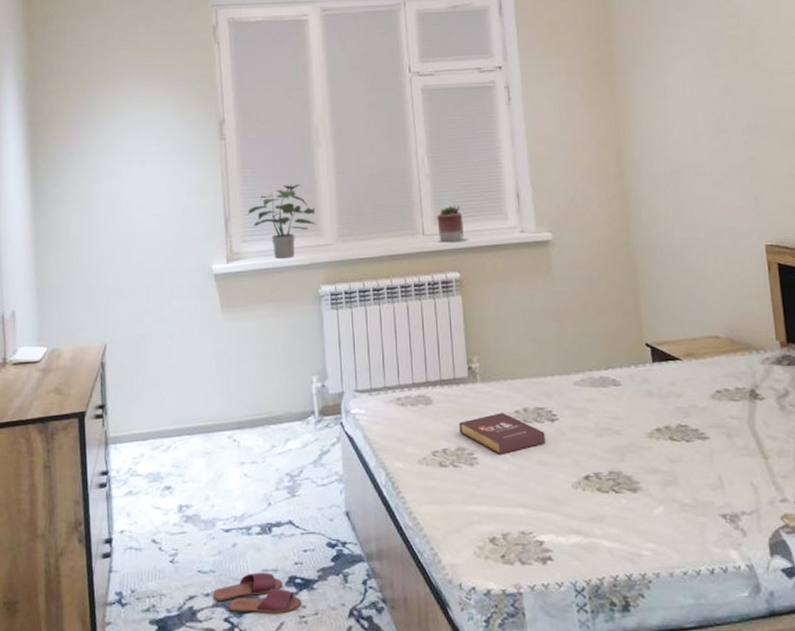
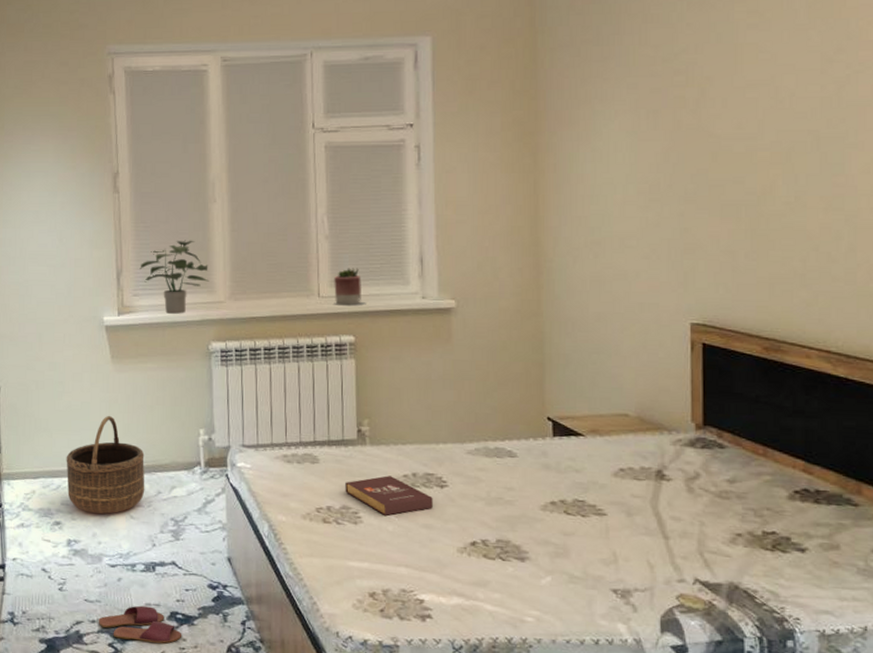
basket: none [176,367,259,475] -> present [66,415,145,515]

